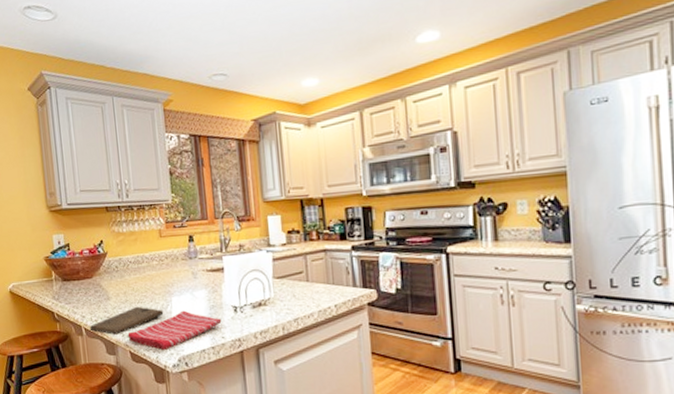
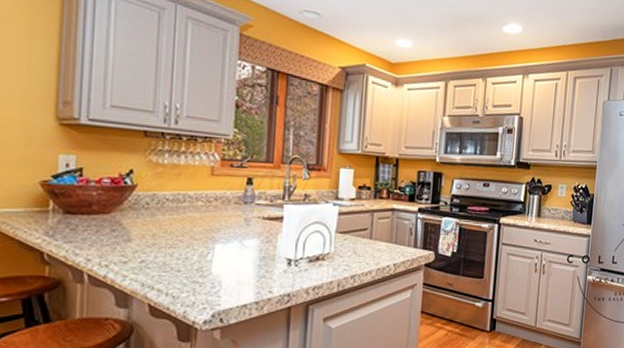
cutting board: present [89,306,164,335] -> none [95,251,202,284]
dish towel: present [127,310,222,350] -> none [149,260,272,304]

